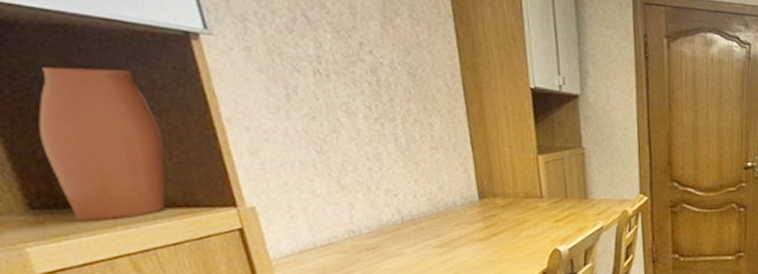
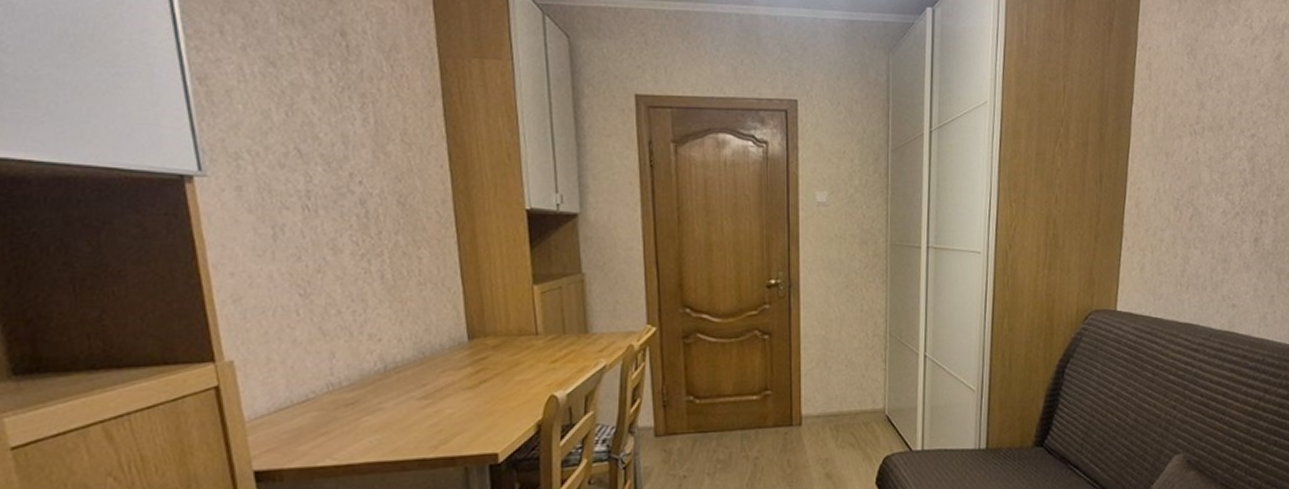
vase: present [38,66,166,221] -> none [31,220,148,386]

